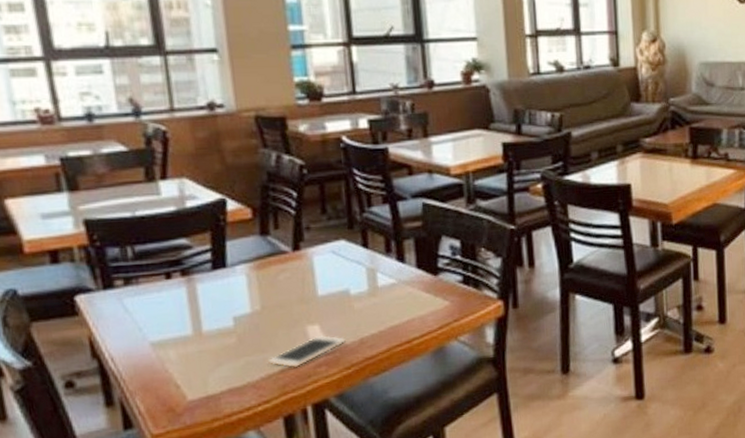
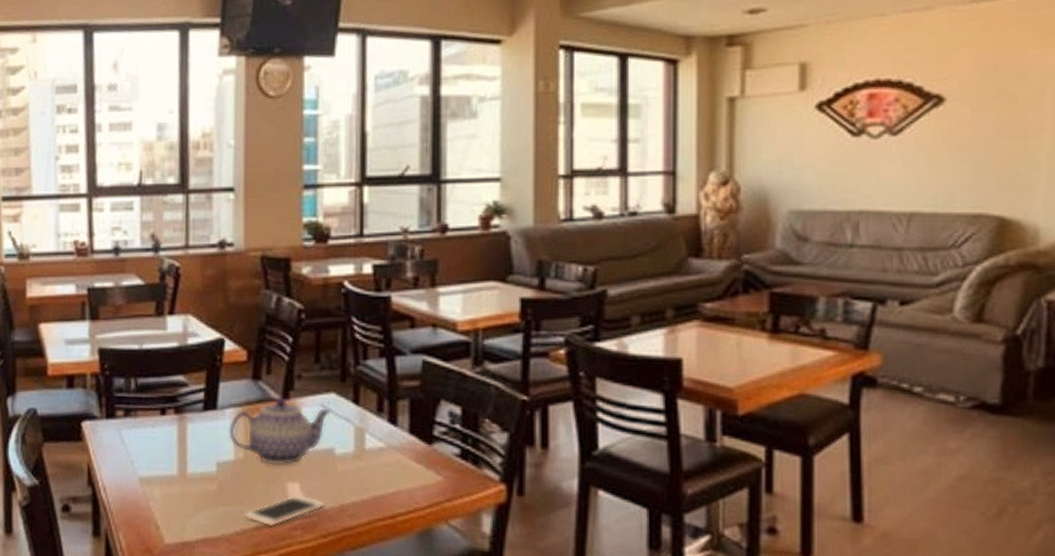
teapot: none [241,248,342,313] -> present [228,397,331,466]

